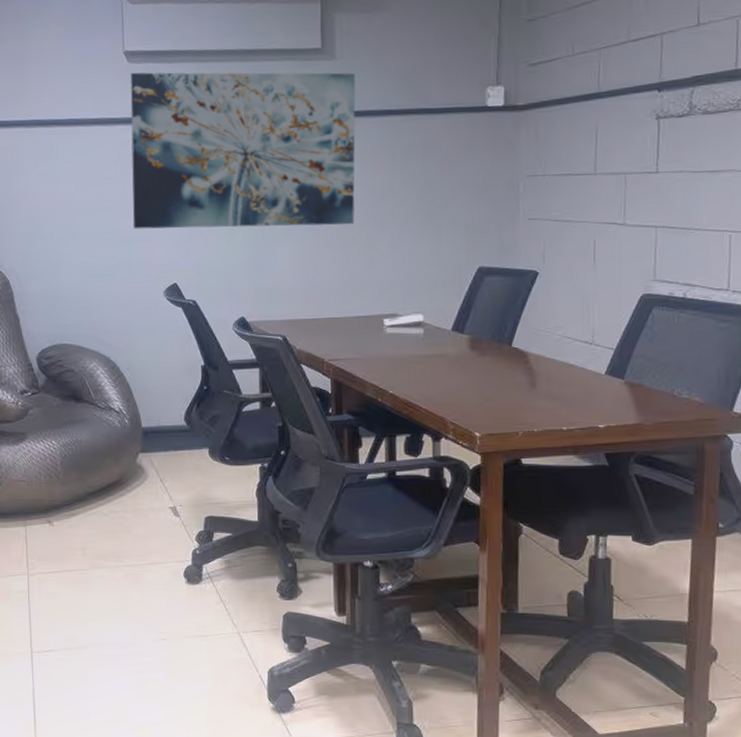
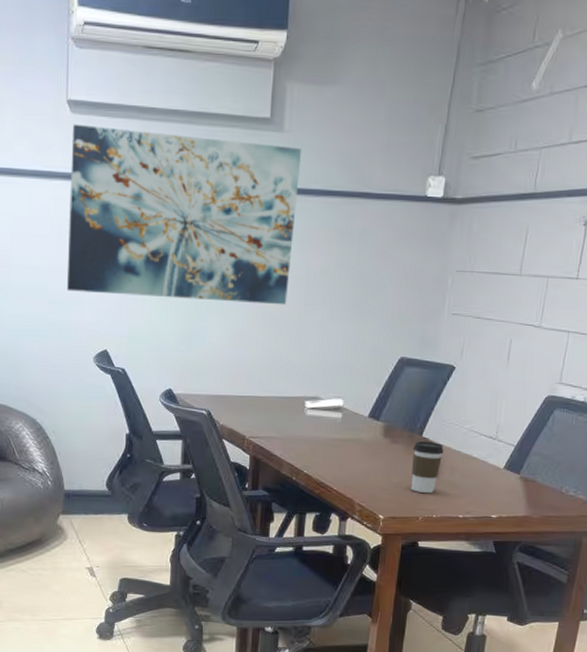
coffee cup: none [503,351,537,406] -> present [411,441,444,493]

